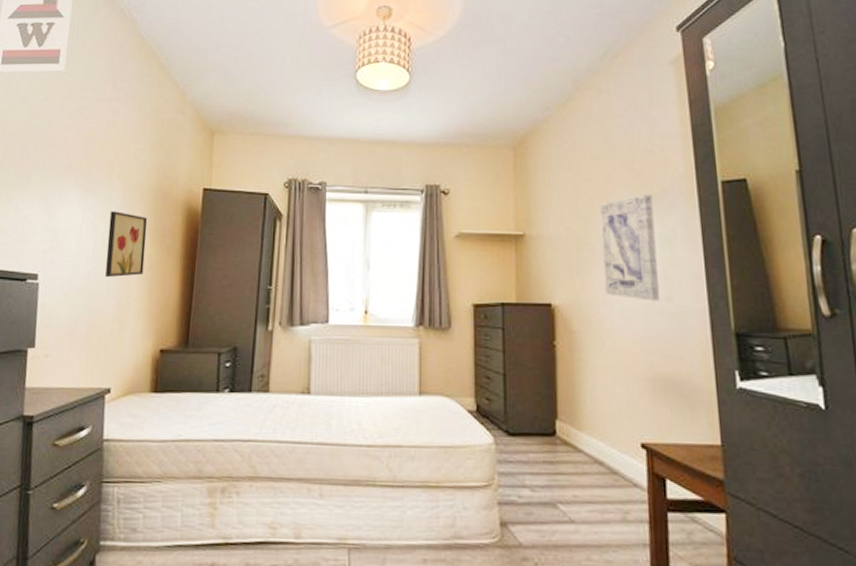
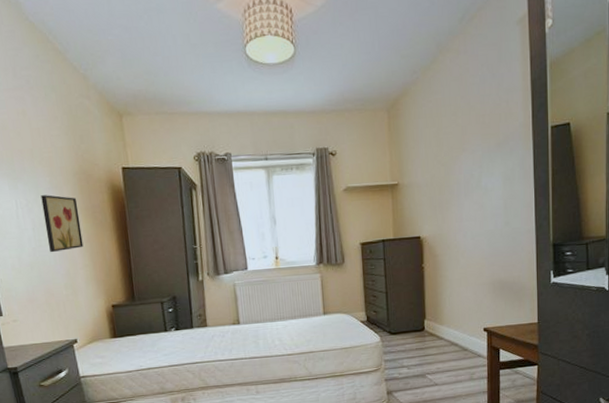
wall art: present [600,194,659,301] -> none [458,141,500,227]

